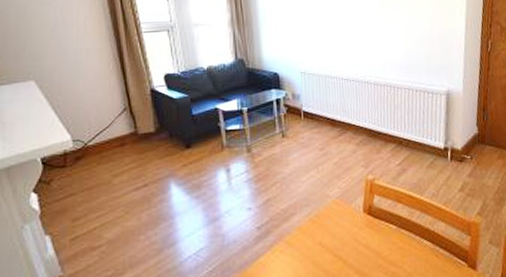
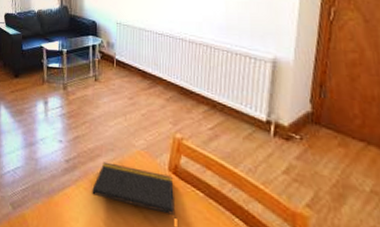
notepad: none [289,217,373,256] -> present [92,161,176,219]

